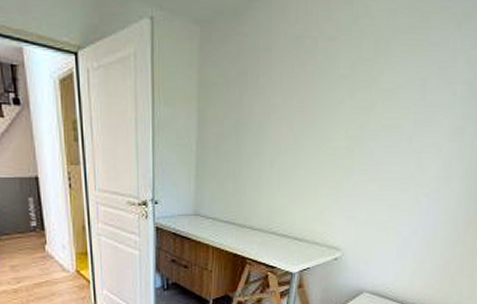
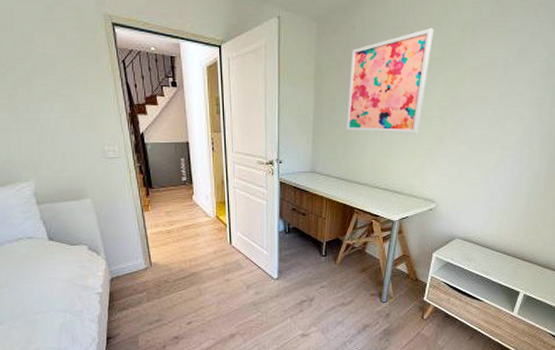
wall art: none [235,38,342,168] -> present [345,28,434,133]

